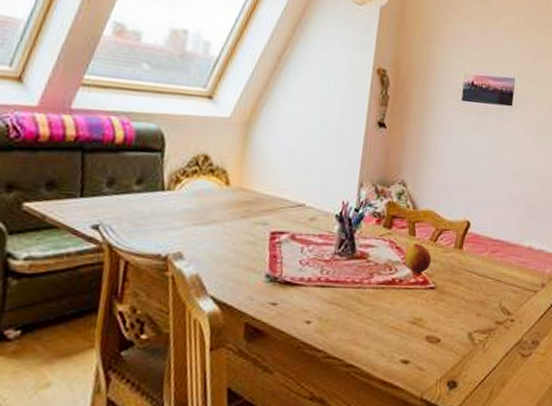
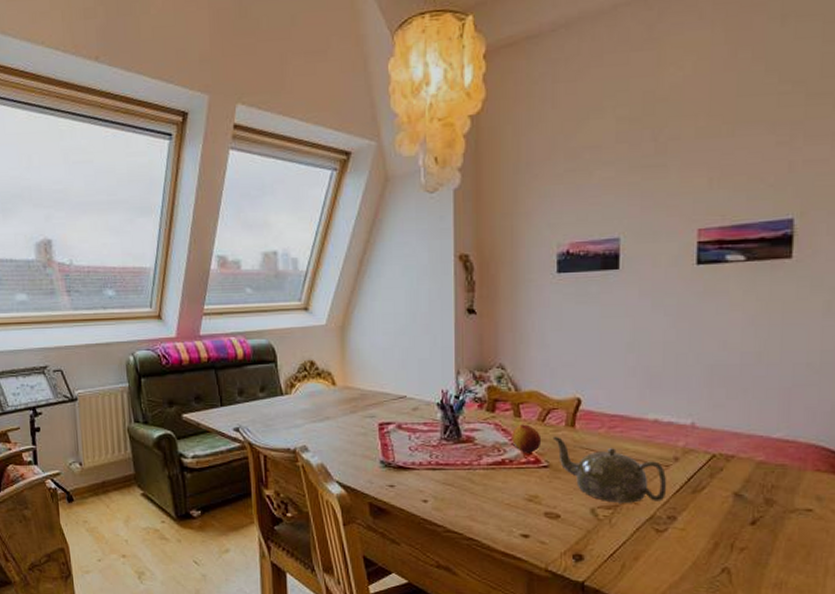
teapot: none [441,257,534,327] -> present [552,436,667,503]

